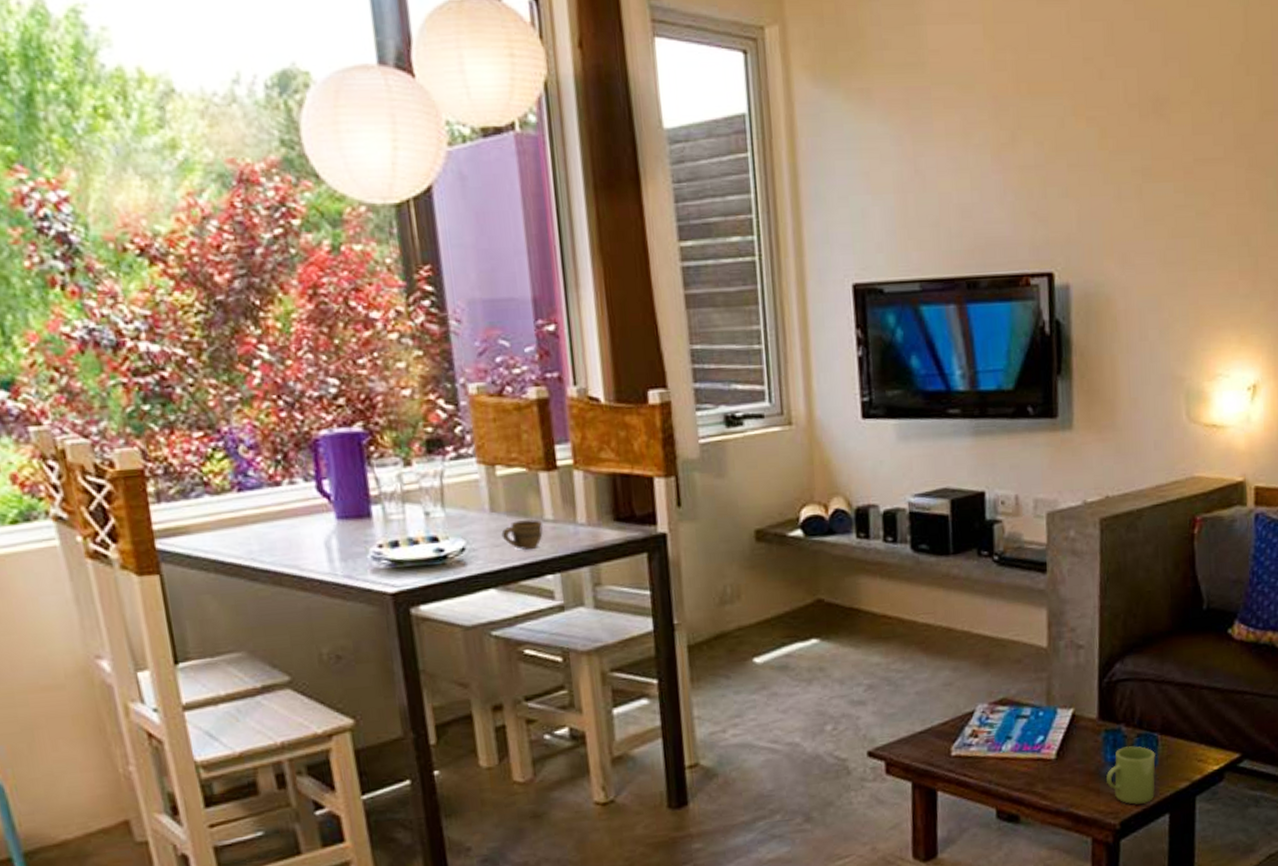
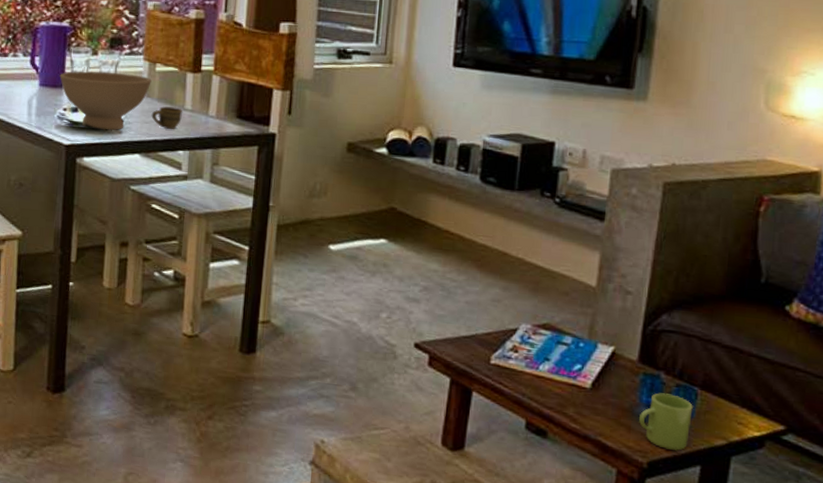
bowl: none [363,484,494,567] -> present [59,71,152,131]

